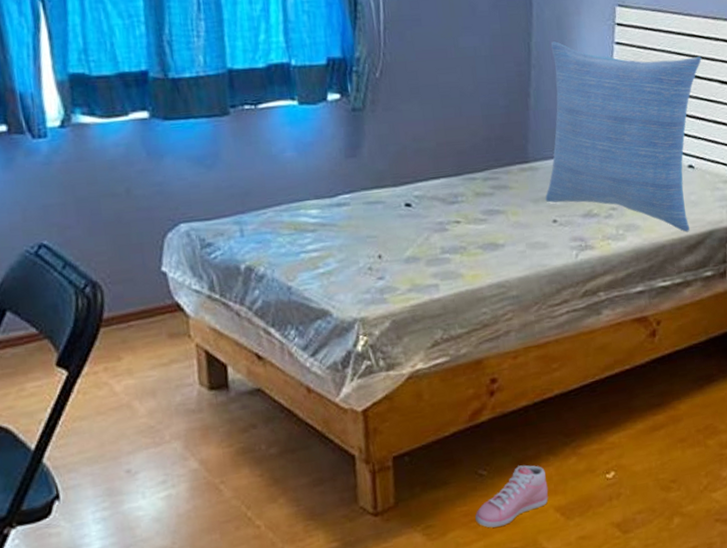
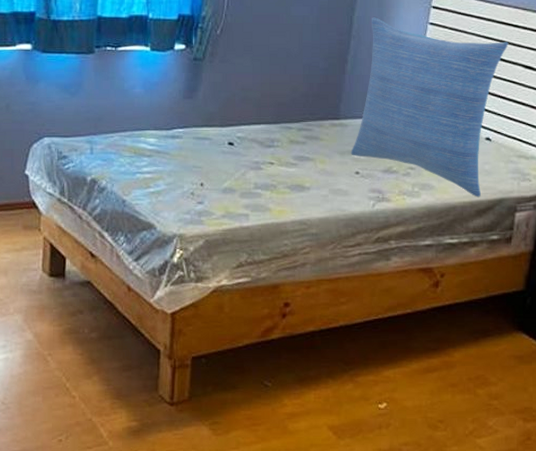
sneaker: present [475,465,549,528] -> none [257,383,324,434]

